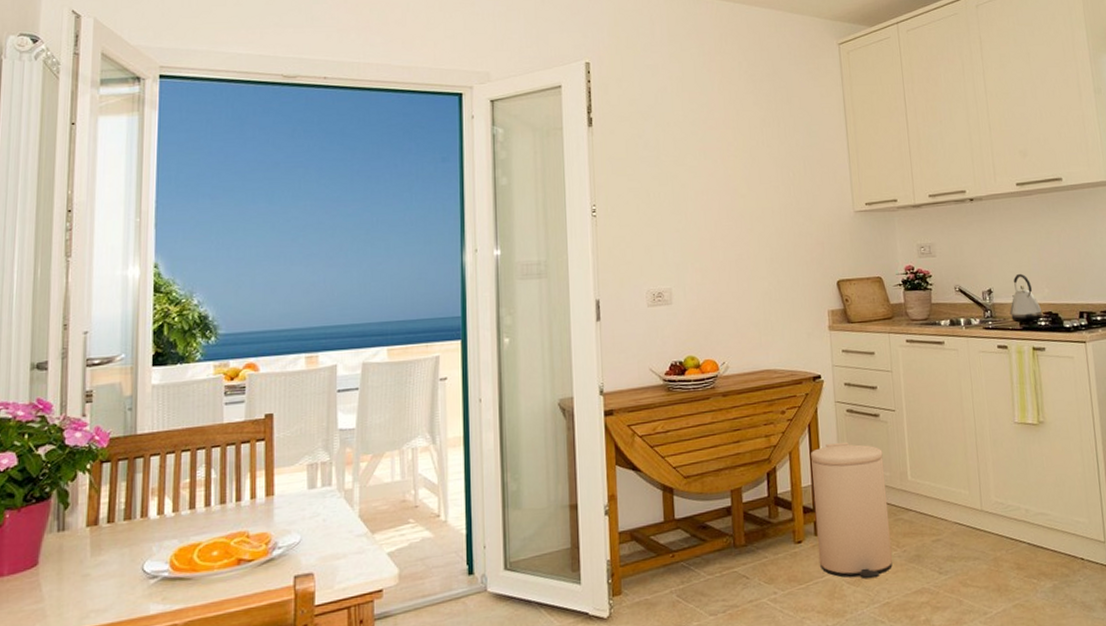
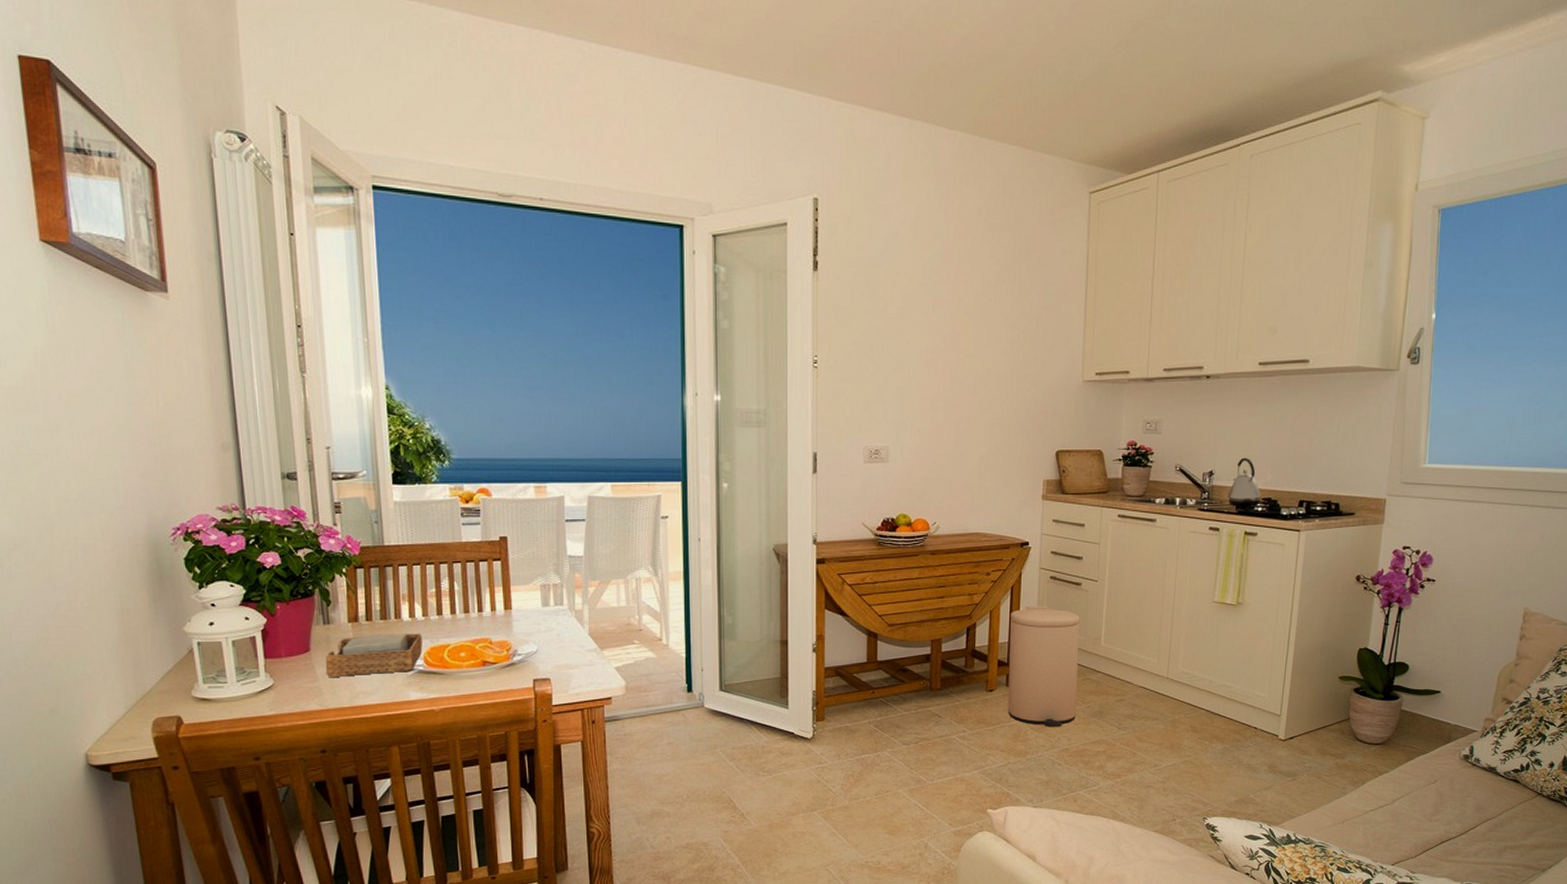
napkin holder: none [53,533,170,595] -> present [325,634,423,677]

